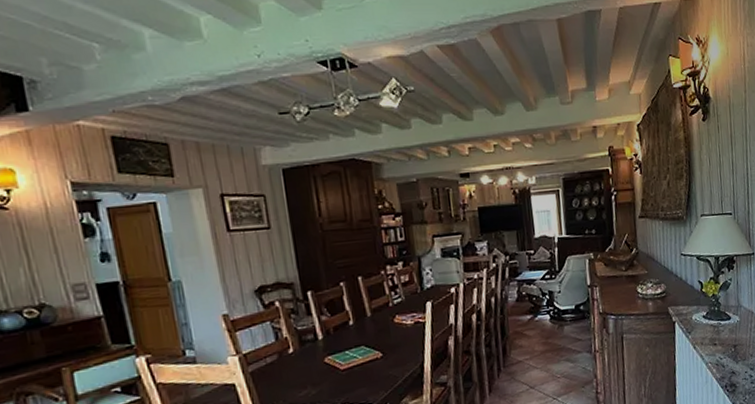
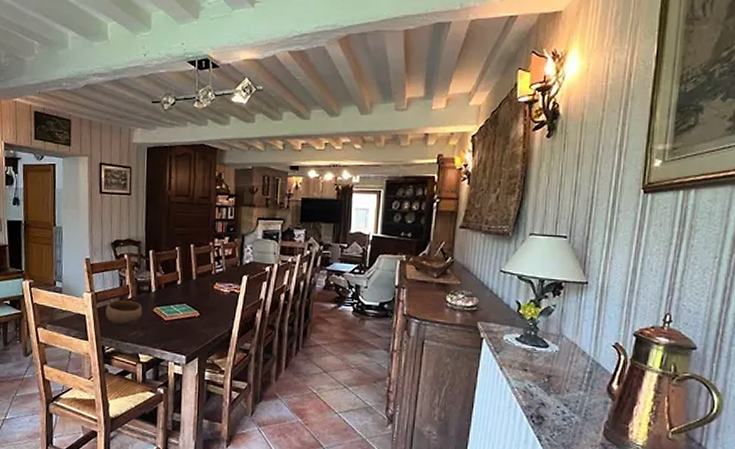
bowl: none [261,355,312,388] -> present [105,299,143,326]

